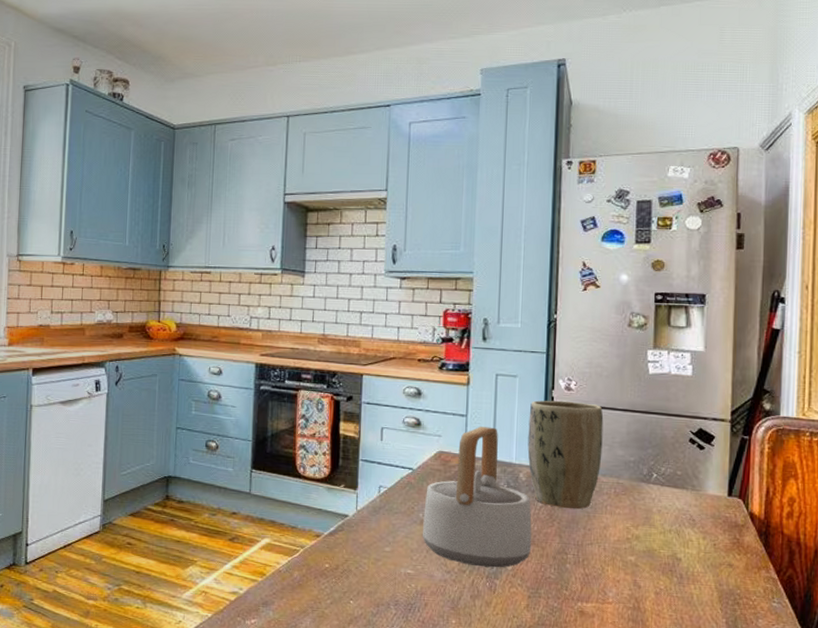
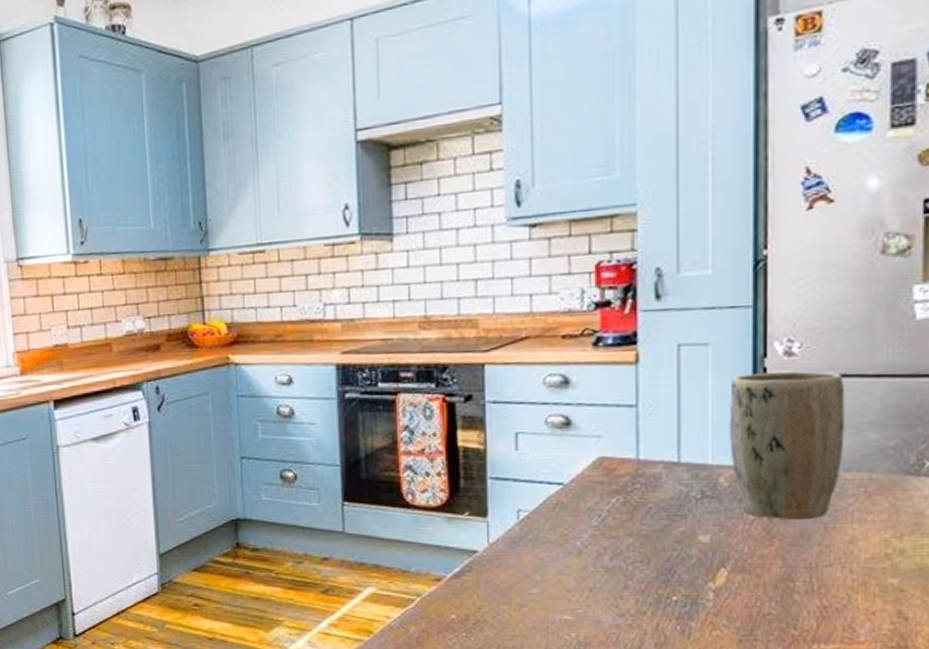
teapot: present [423,426,532,568] -> none [582,418,742,606]

